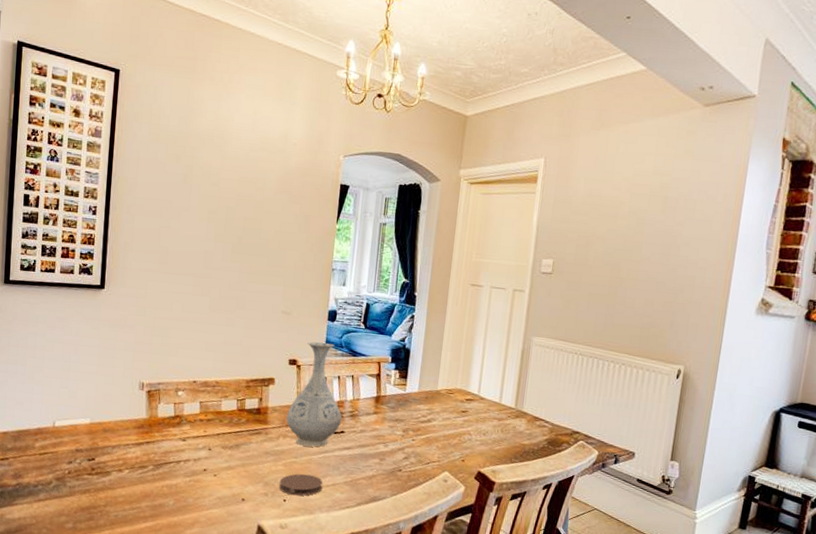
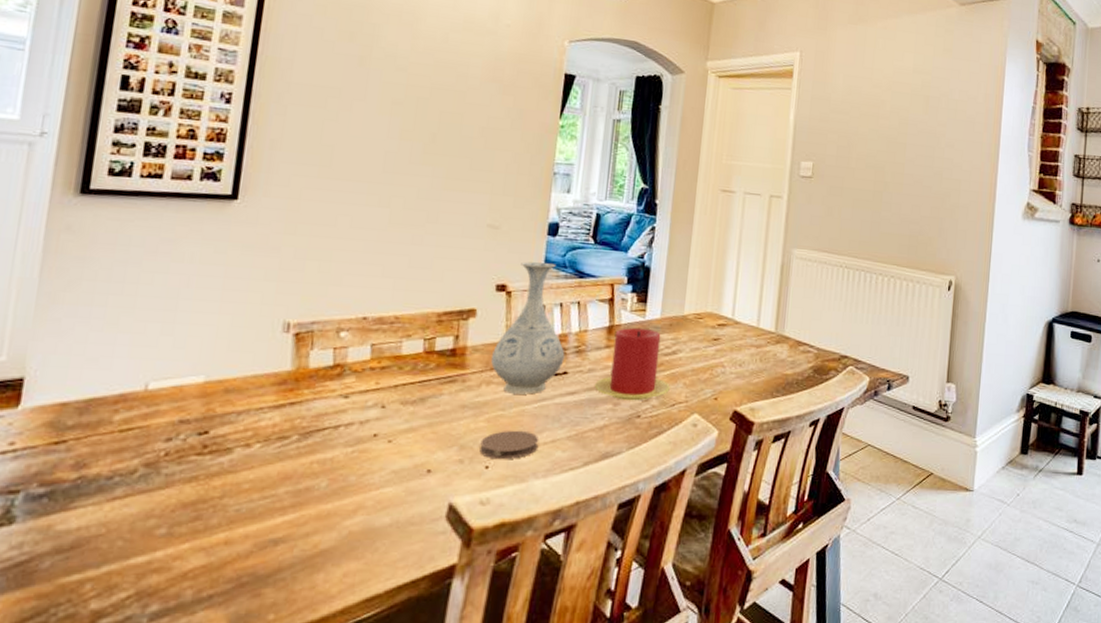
candle: none [365,398,425,458] -> present [595,327,670,401]

